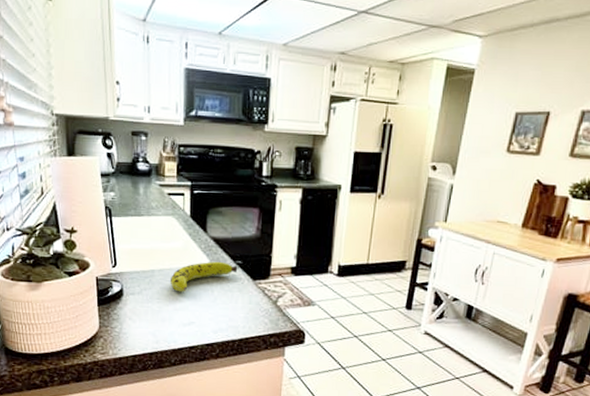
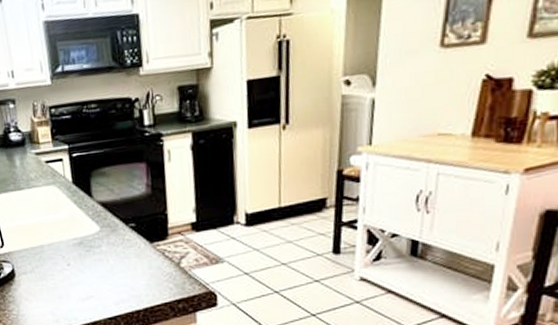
fruit: present [169,261,238,292] -> none [61,227,132,266]

